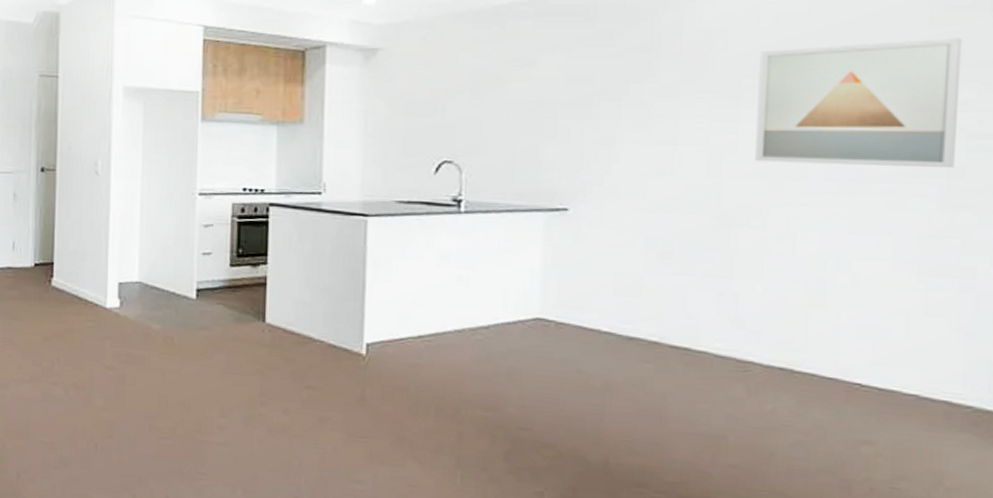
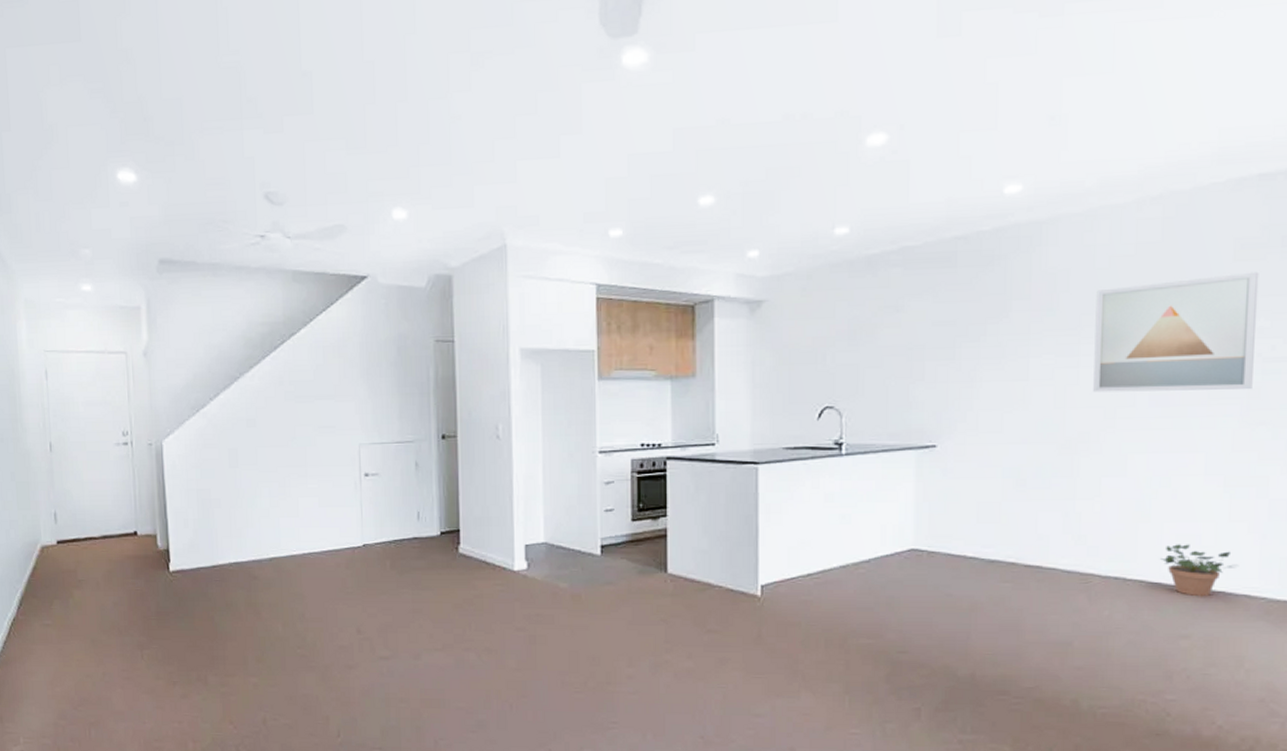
potted plant: none [837,336,936,399] -> present [1161,544,1238,597]

